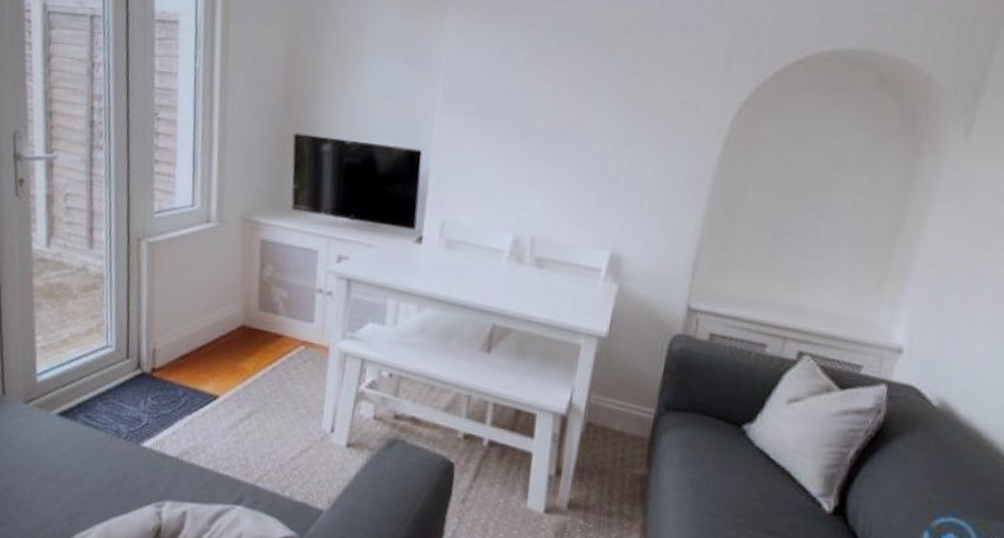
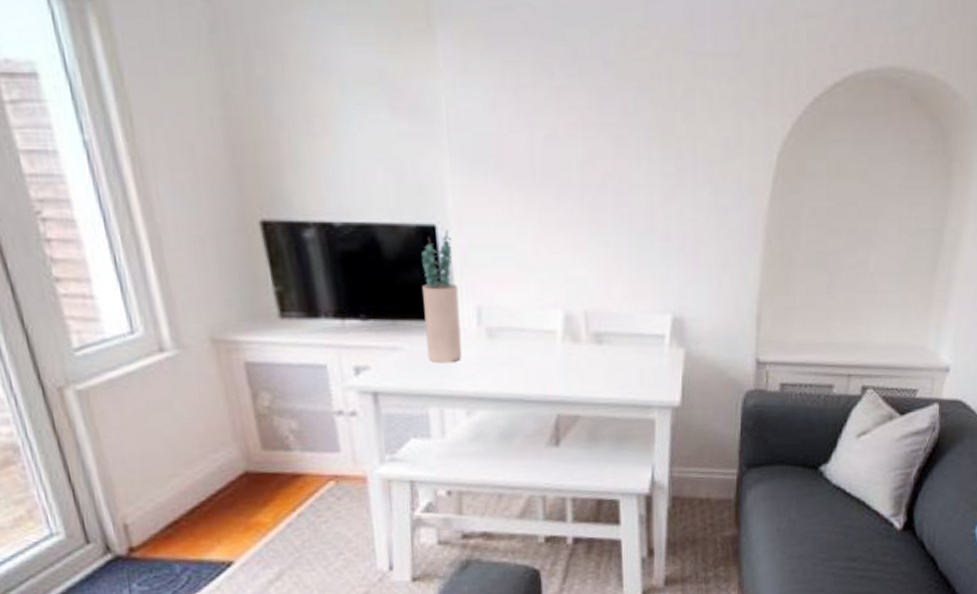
vase: none [395,155,431,265] -> present [421,229,463,364]

